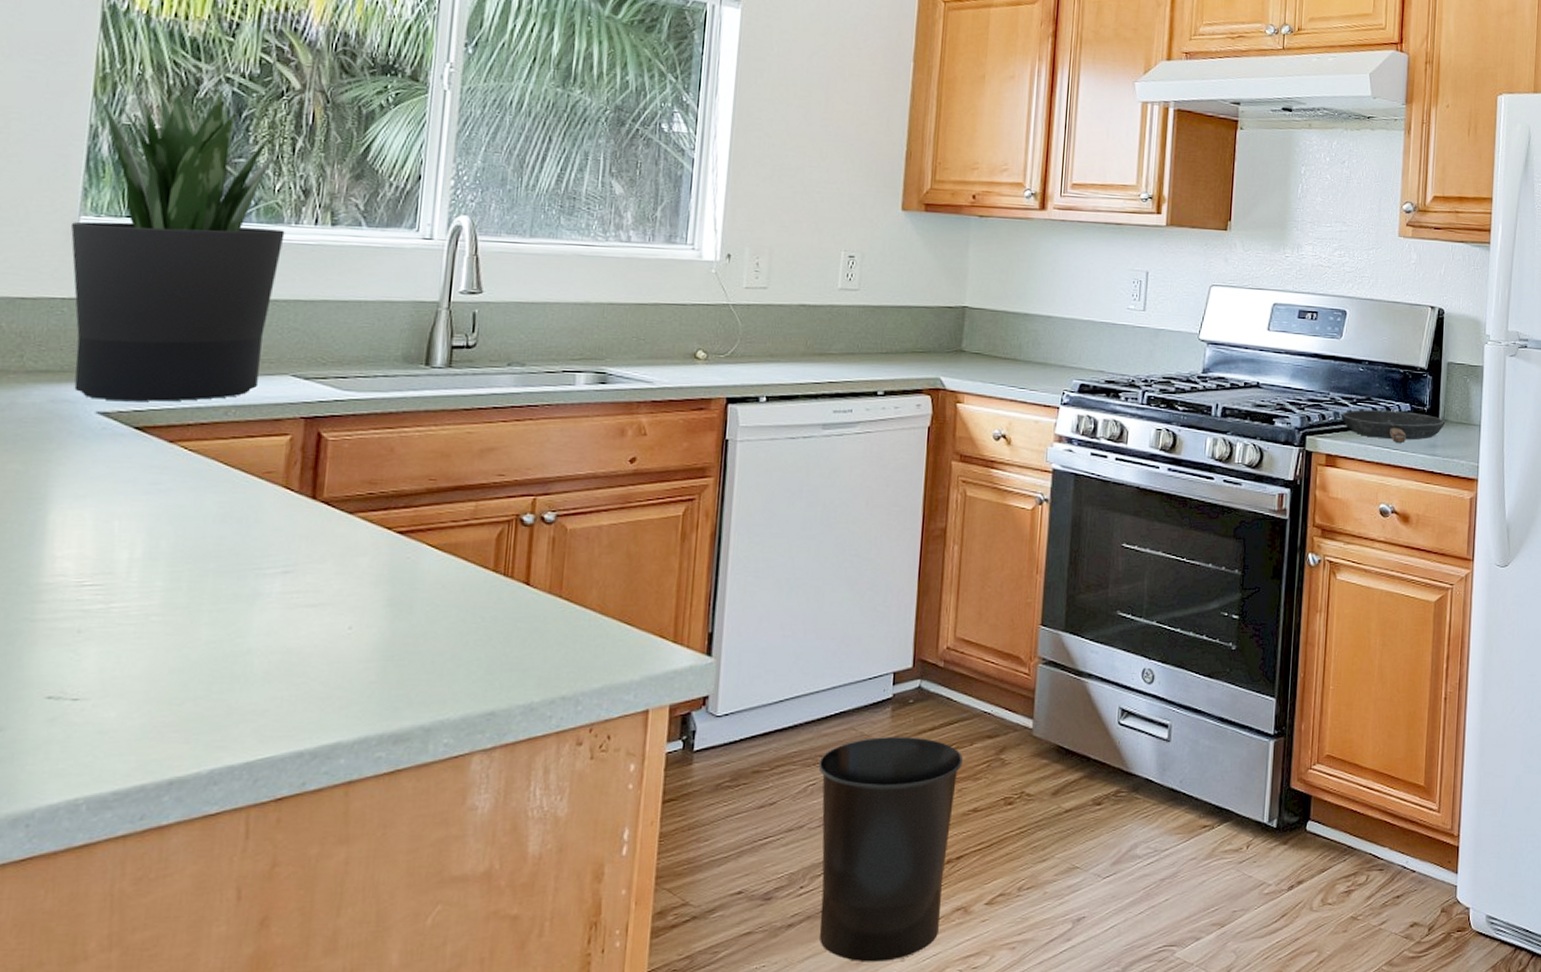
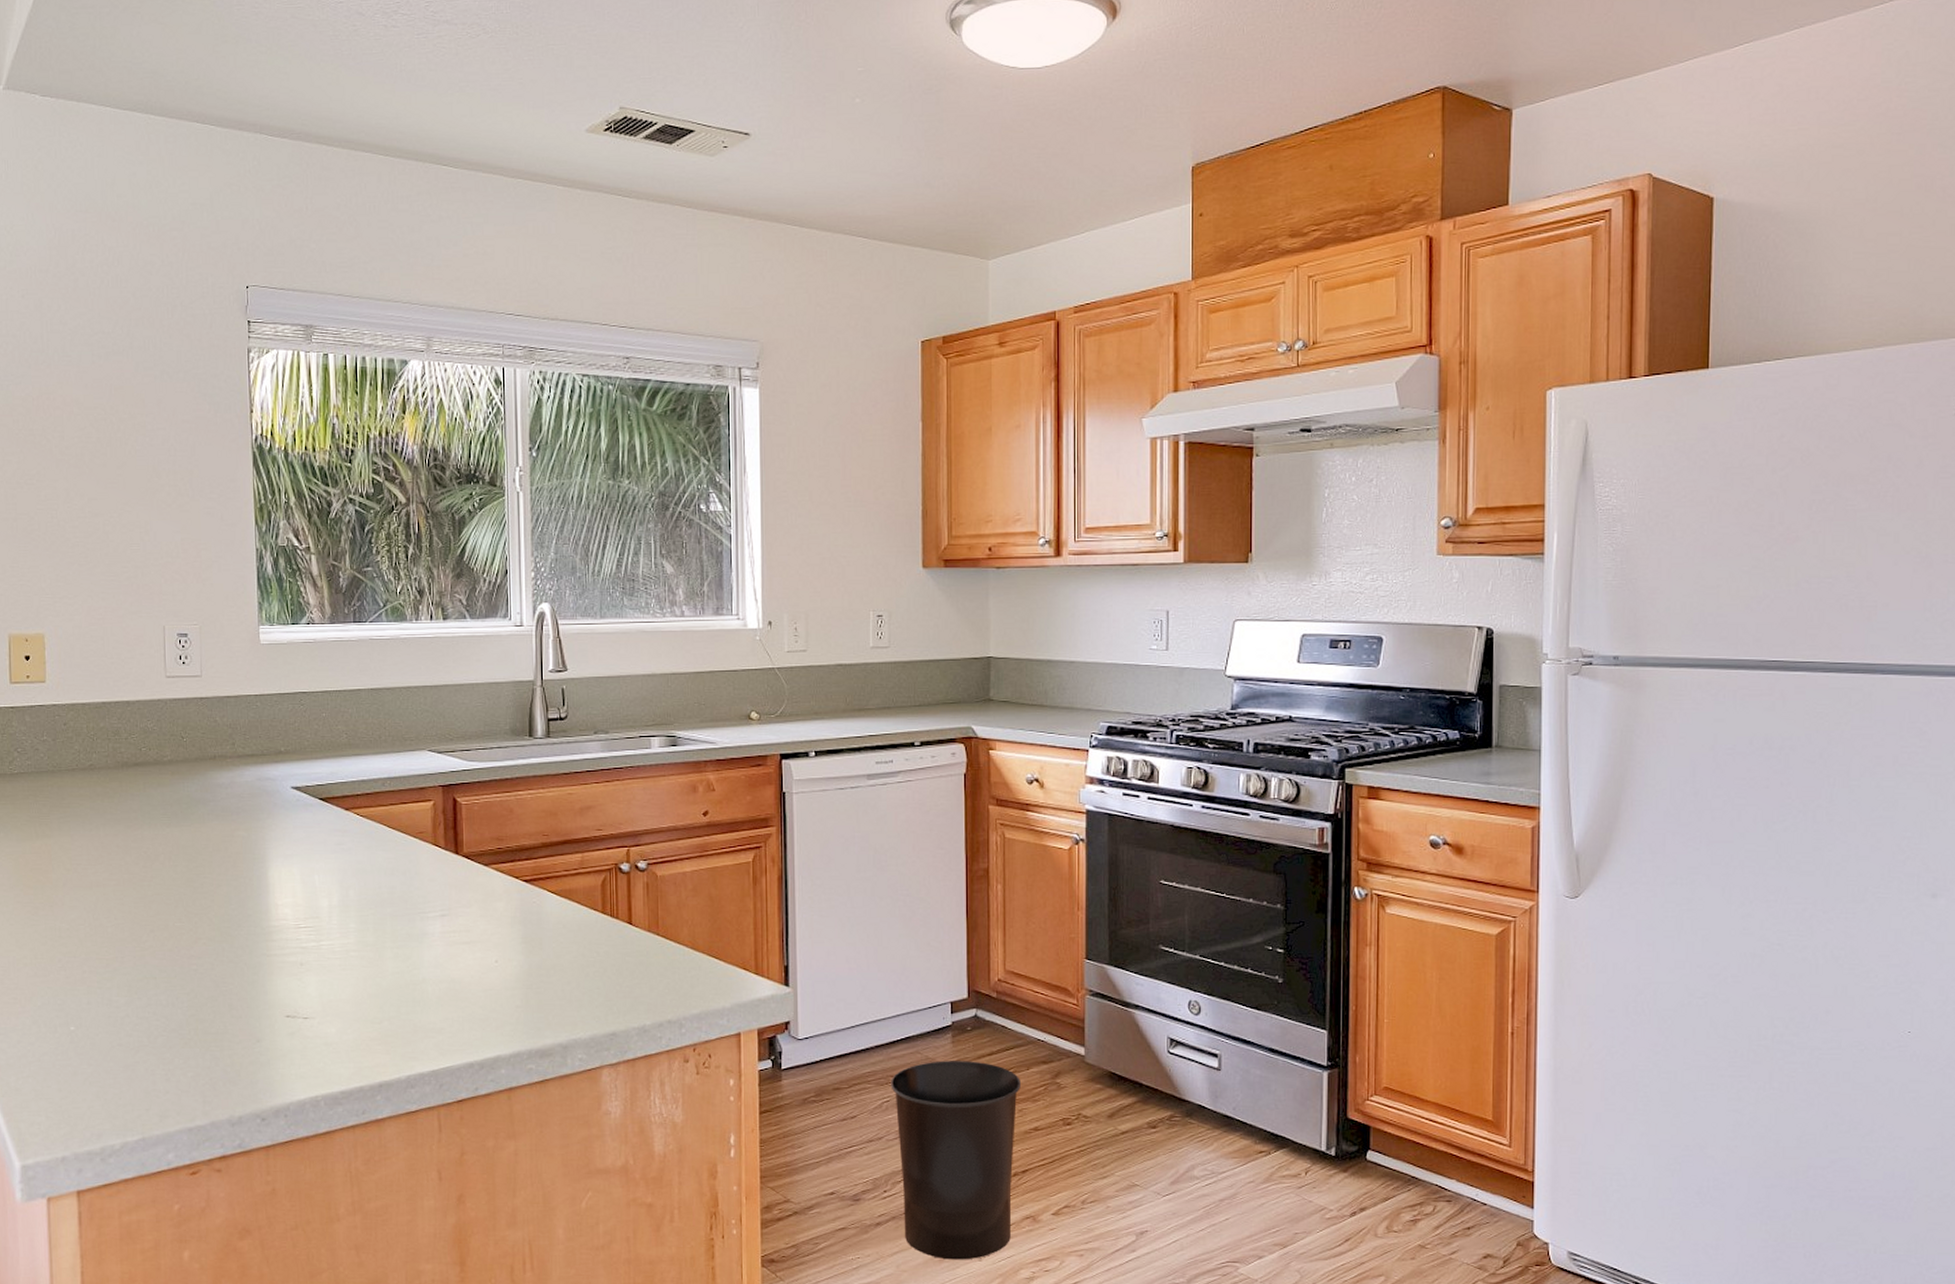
planter: present [71,68,285,402] -> none [254,498,409,776]
frying pan: present [1341,410,1446,444] -> none [1382,739,1500,773]

